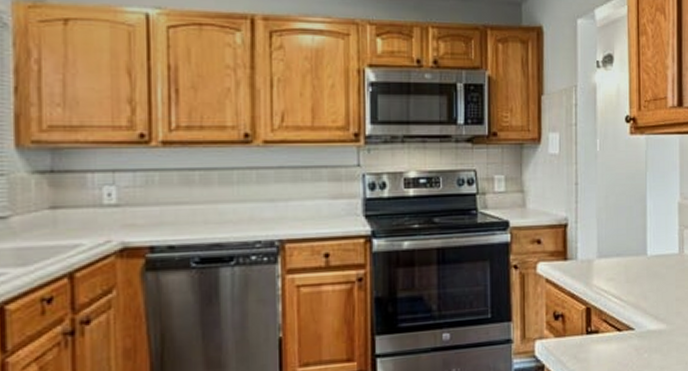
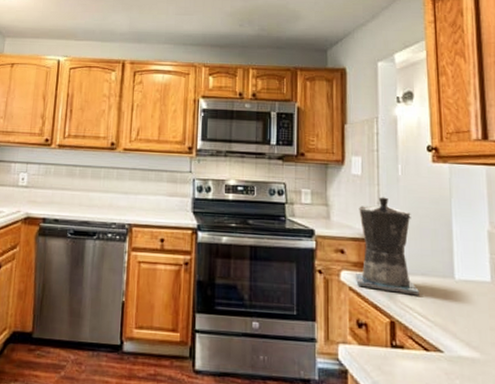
coffee maker: none [553,176,614,278] -> present [356,197,419,296]

